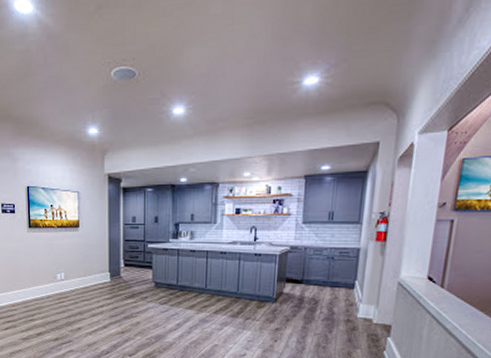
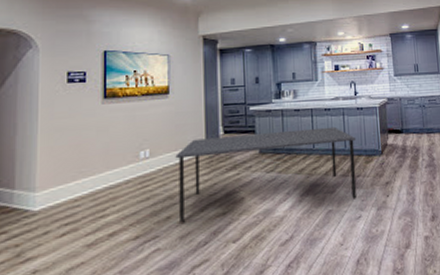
dining table: none [84,268,250,338] -> present [175,126,357,222]

